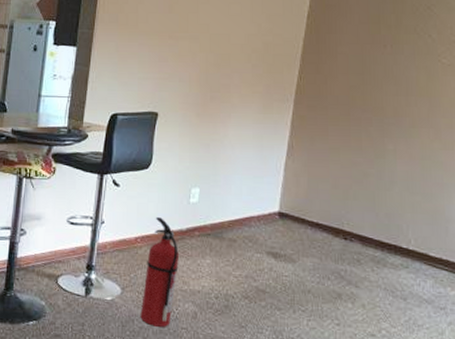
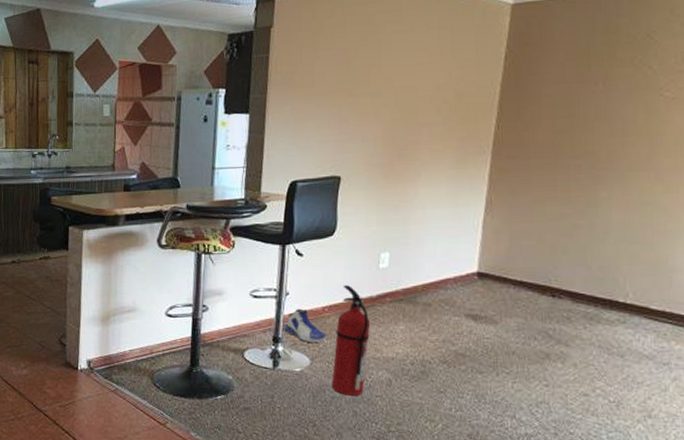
sneaker: none [98,237,138,272] -> present [284,308,327,342]

